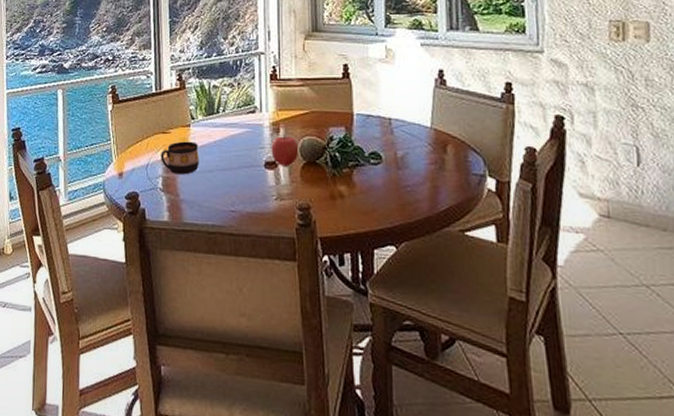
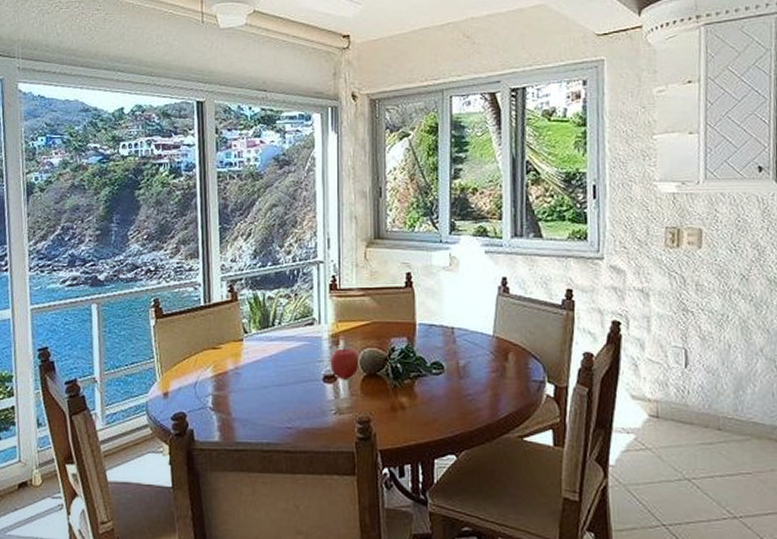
cup: present [161,141,199,175] -> none [210,357,253,392]

